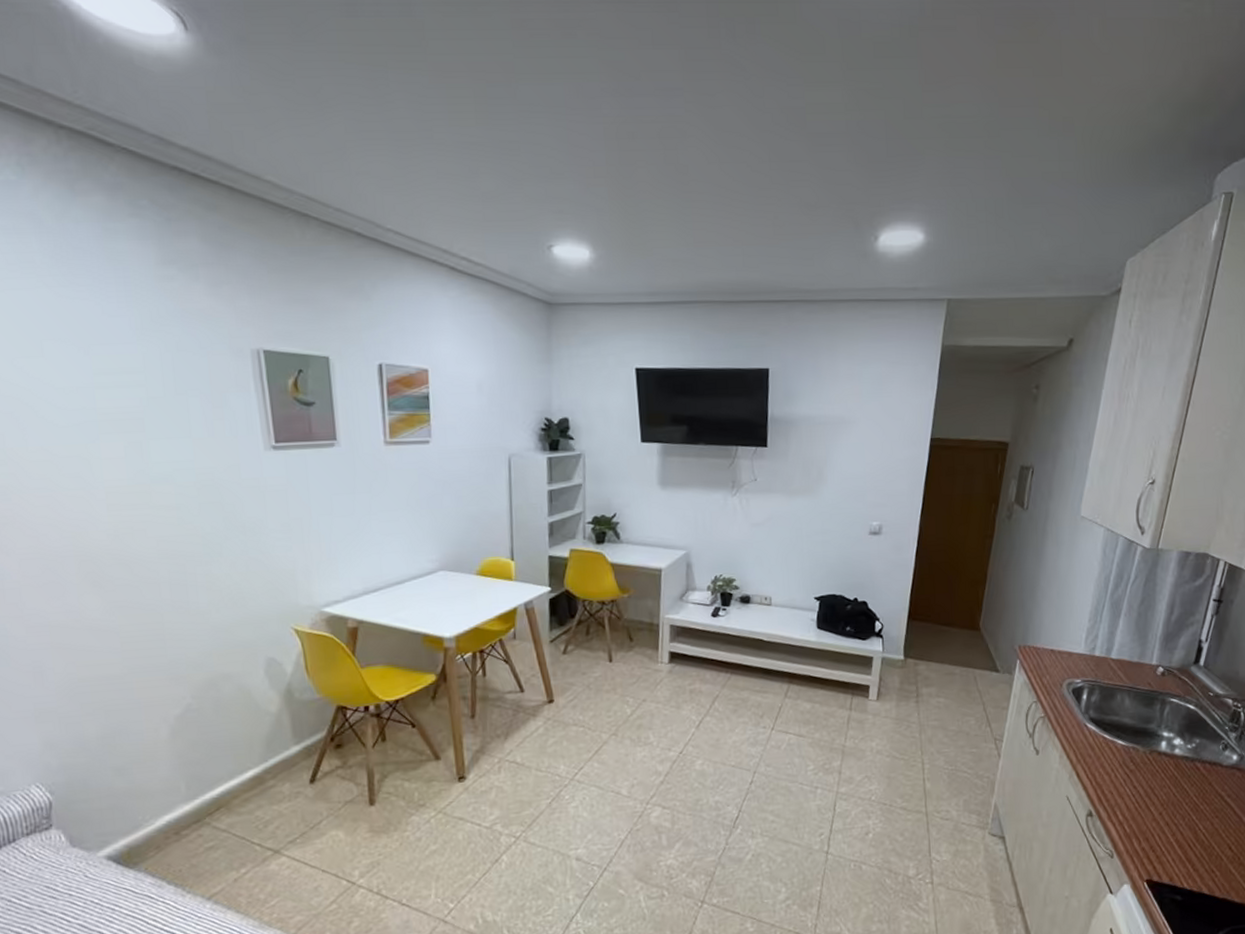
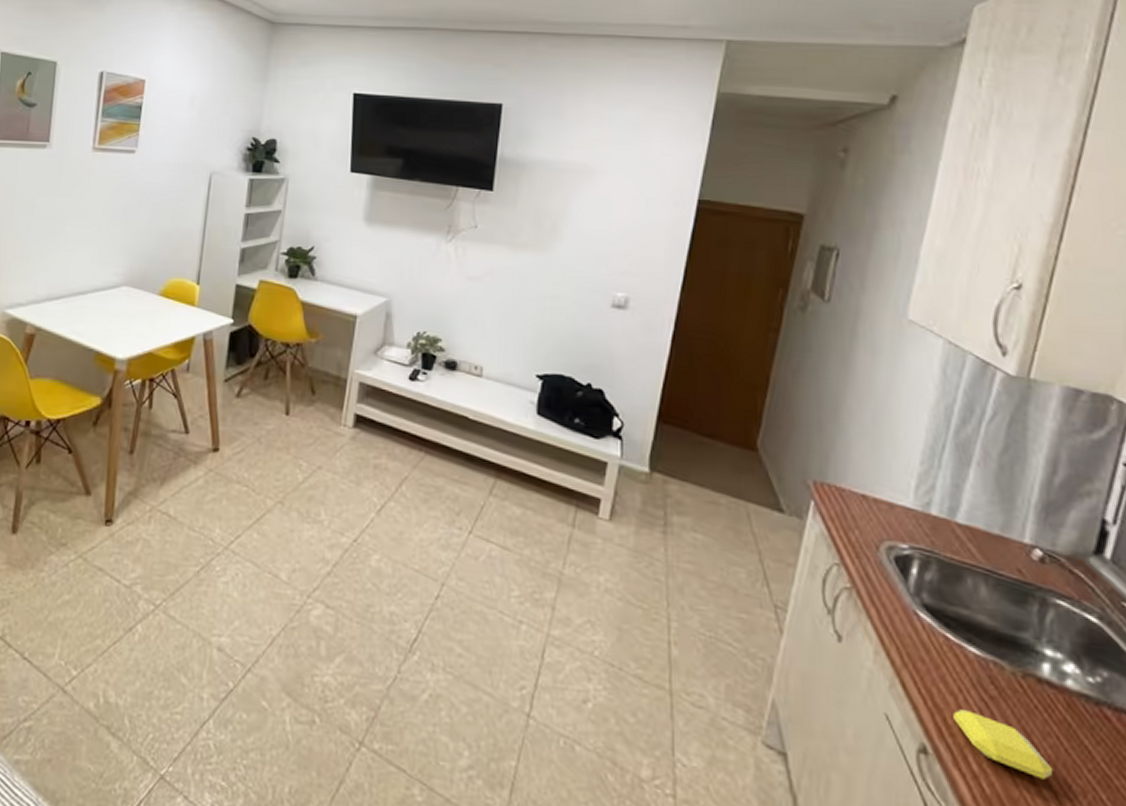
soap bar: none [1108,782,1166,816] -> present [953,709,1054,780]

